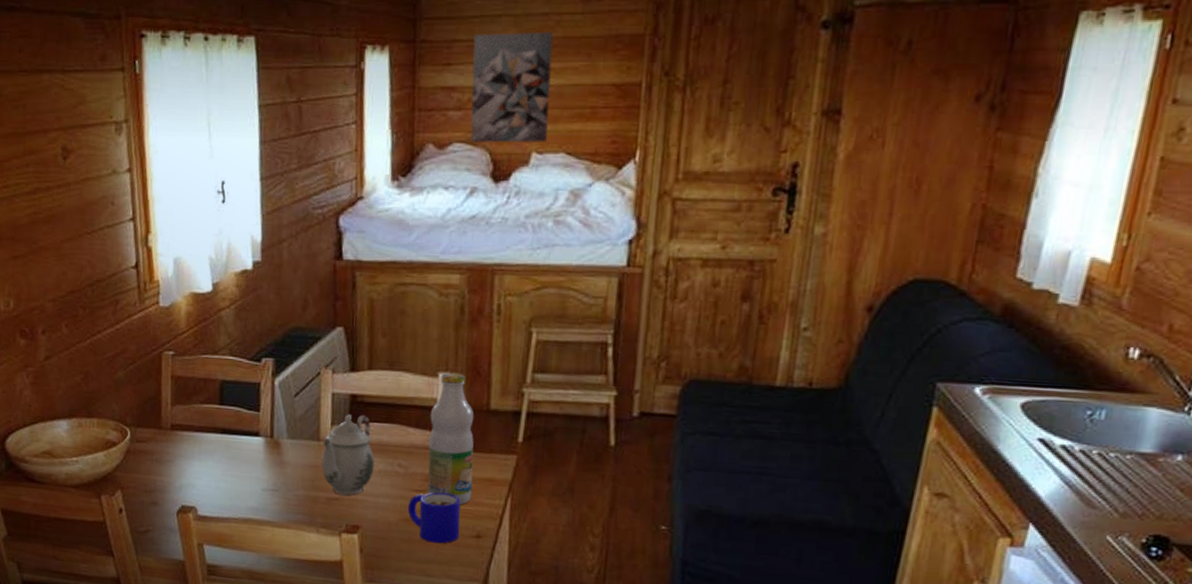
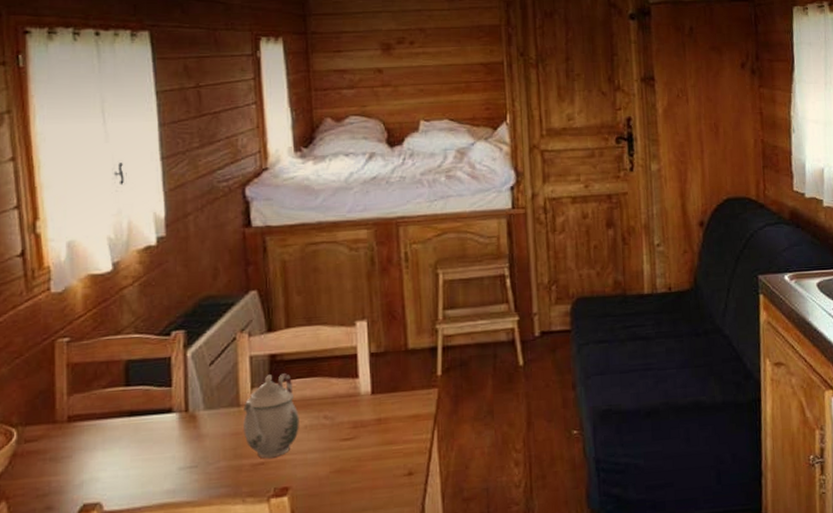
mug: present [407,492,461,544] -> none [337,436,392,490]
bottle: present [427,372,475,505] -> none [351,319,400,446]
wall art: present [470,31,553,143] -> none [359,24,431,115]

